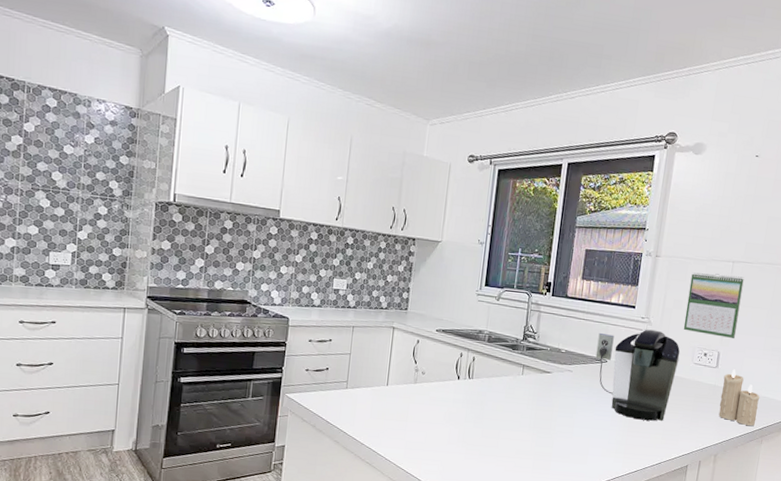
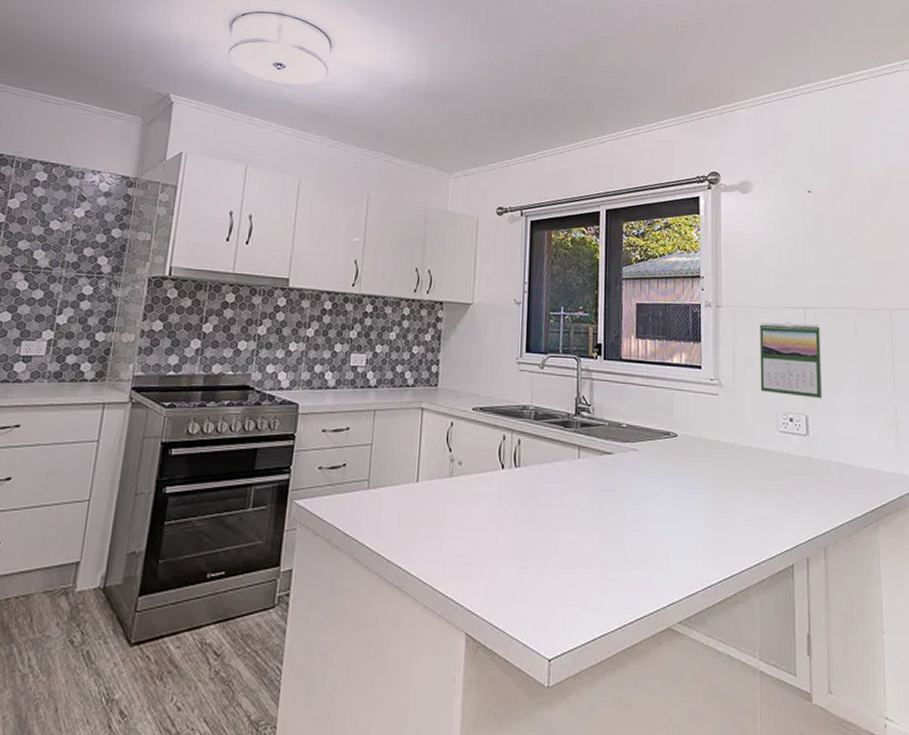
coffee maker: present [595,329,680,421] -> none [663,393,762,508]
candle: present [718,369,760,426] -> none [817,436,866,507]

